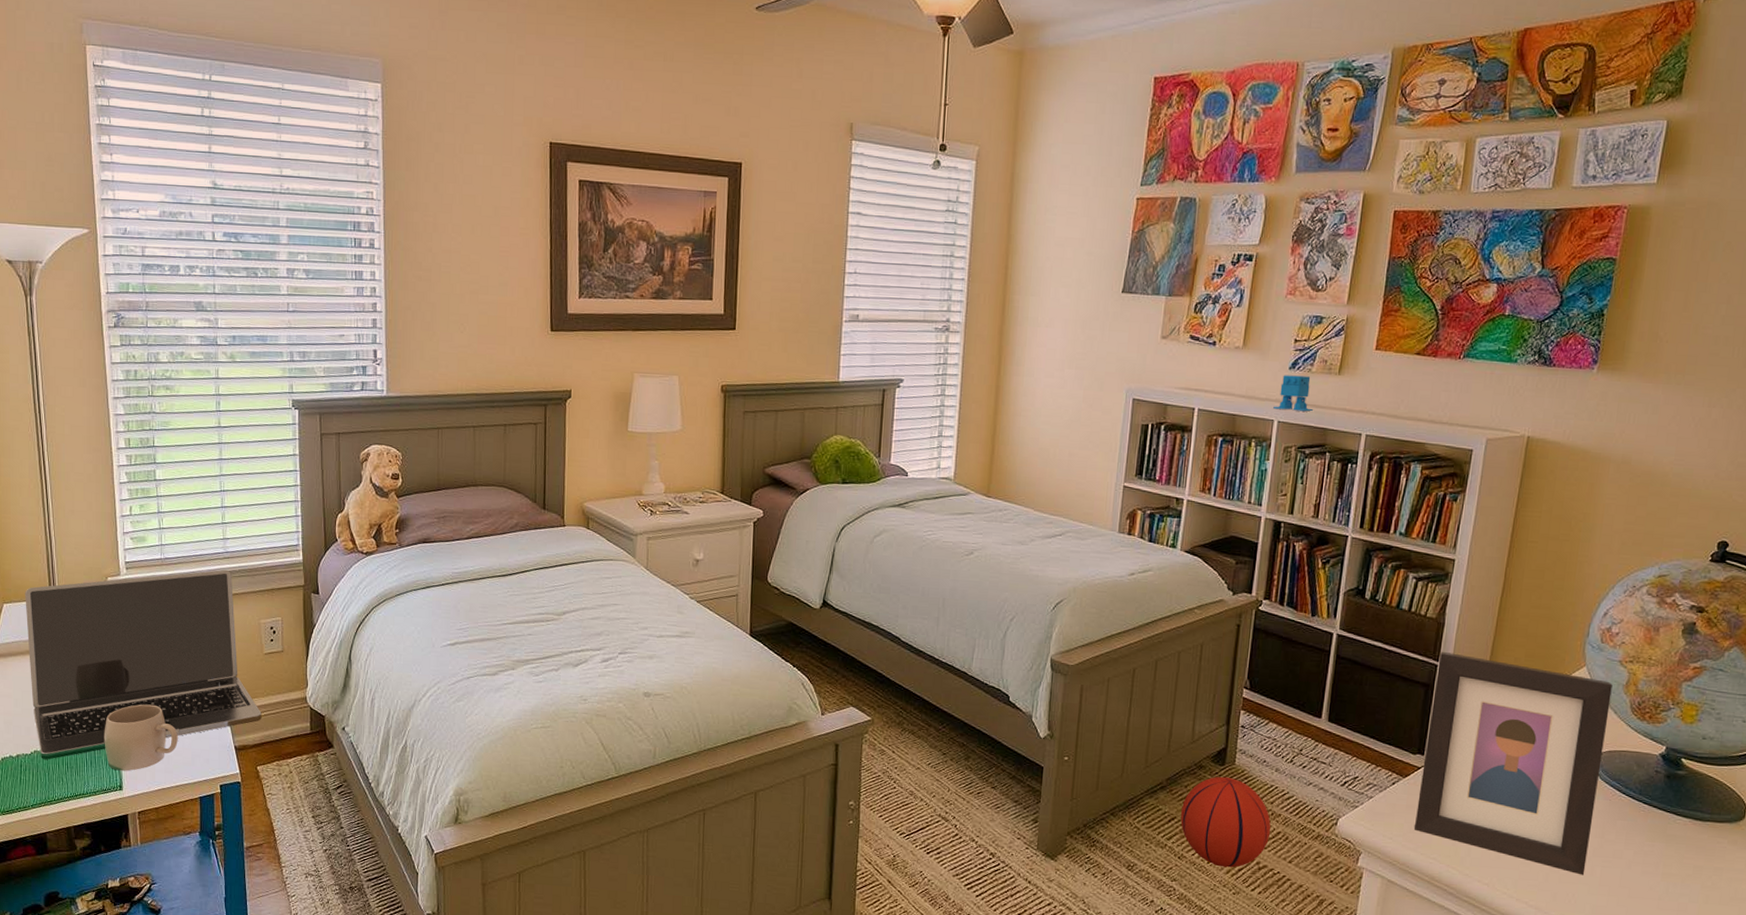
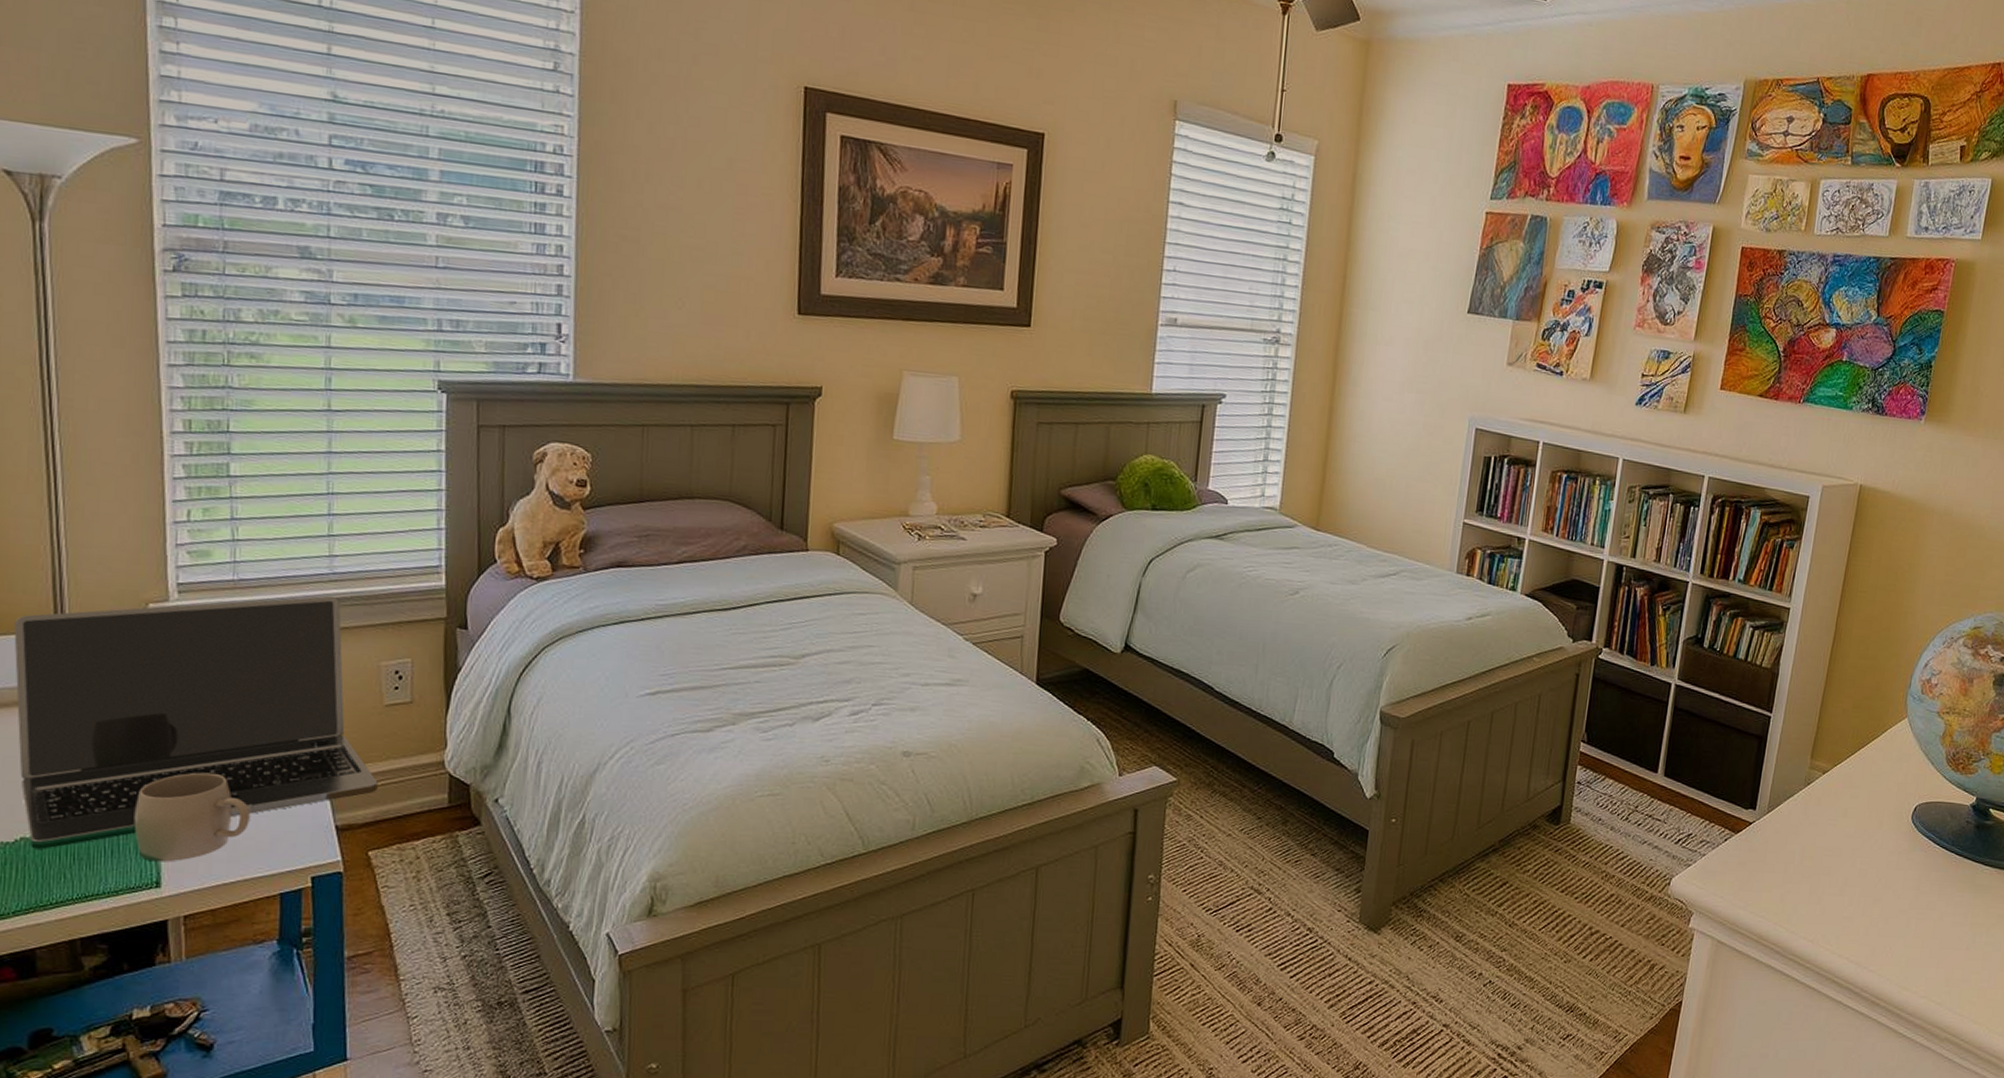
ball: present [1180,776,1271,868] -> none [1512,836,1605,934]
toy robot: present [1273,375,1313,412] -> none [1619,410,1658,451]
picture frame: present [1413,651,1613,875] -> none [1744,702,1931,928]

